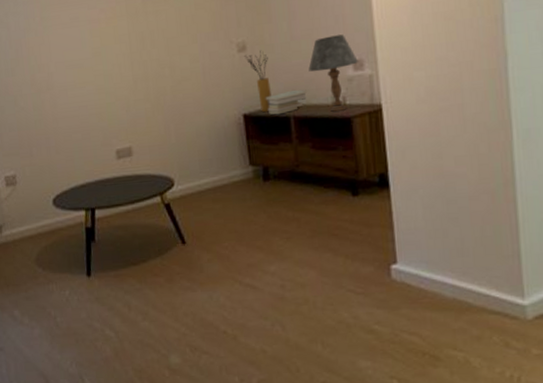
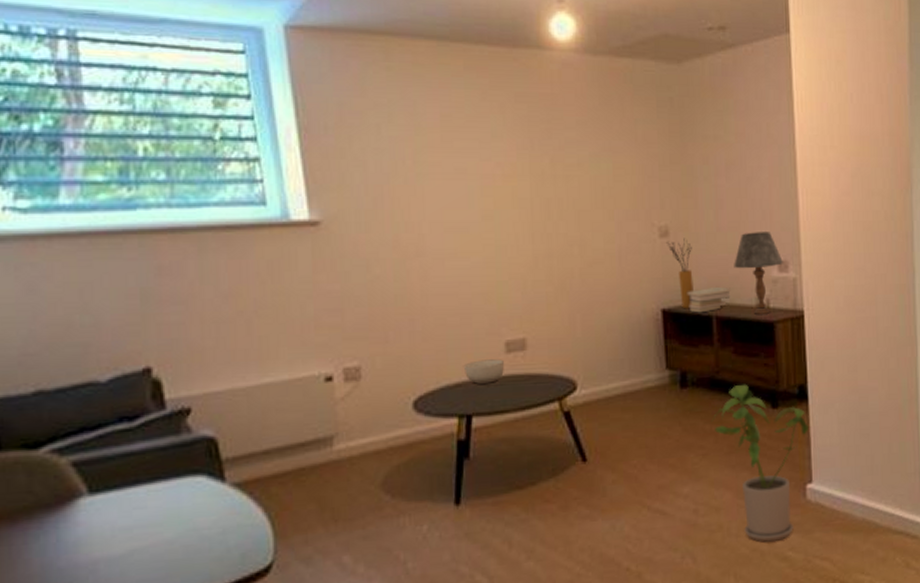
bowl: none [86,164,117,185] -> present [463,359,505,385]
house plant: none [293,175,391,316] -> present [710,384,808,542]

